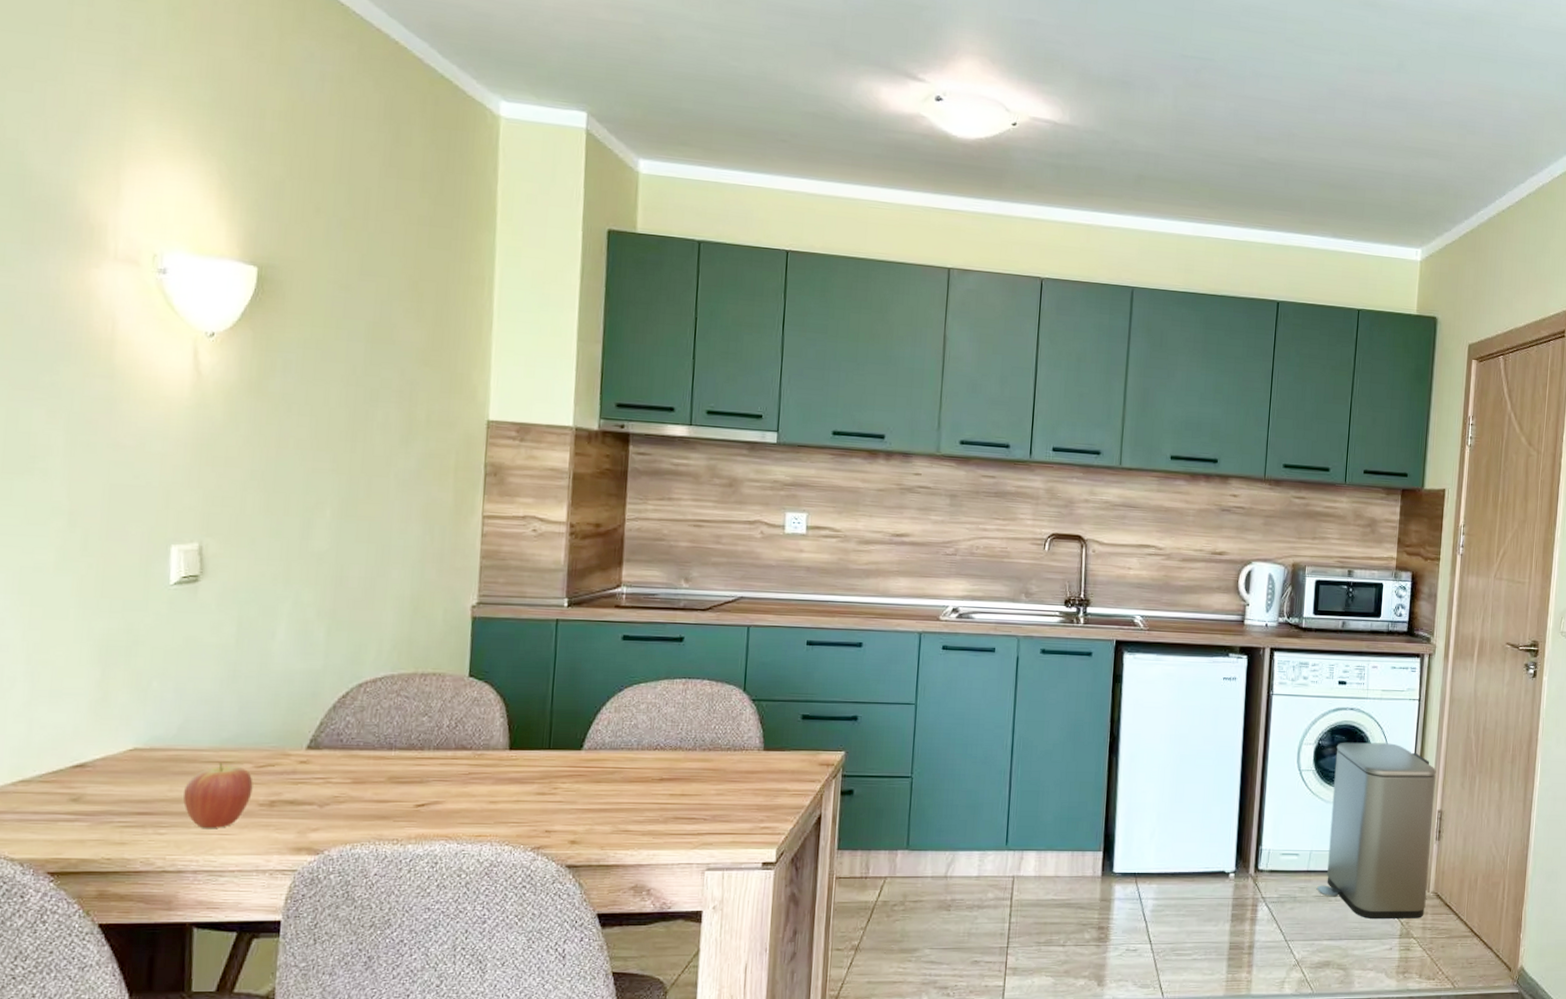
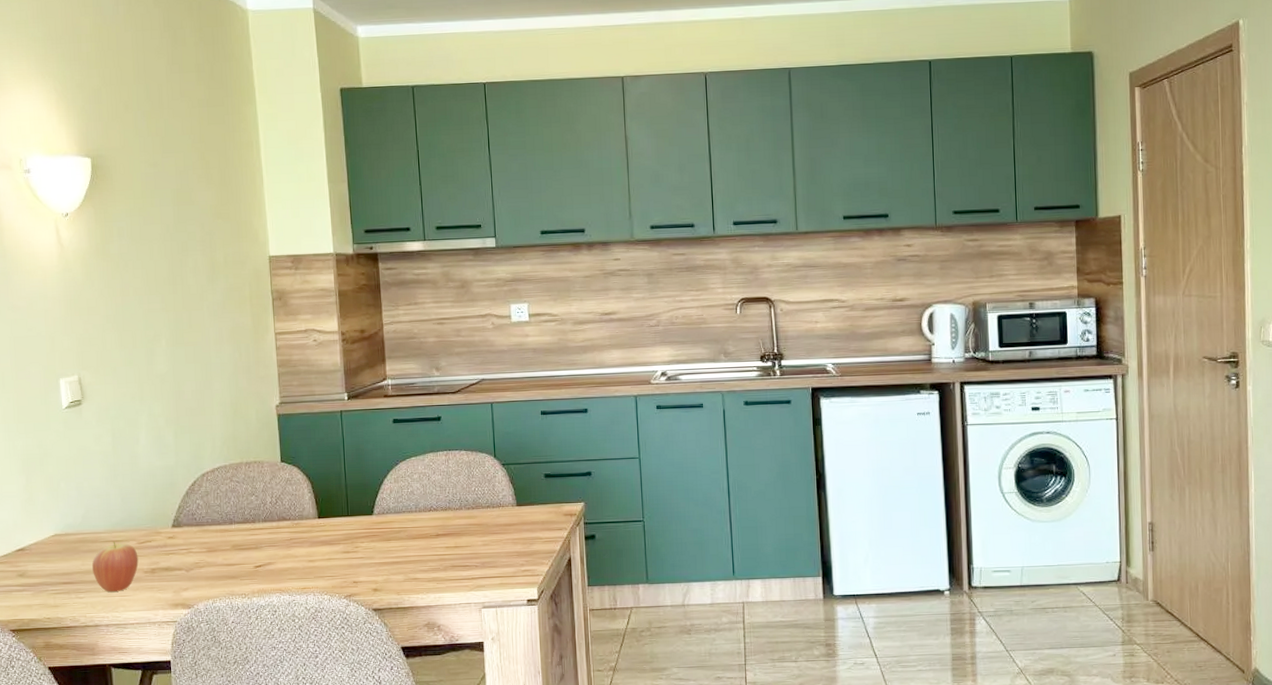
pedal bin: present [1317,742,1436,918] -> none [1033,462,1146,628]

